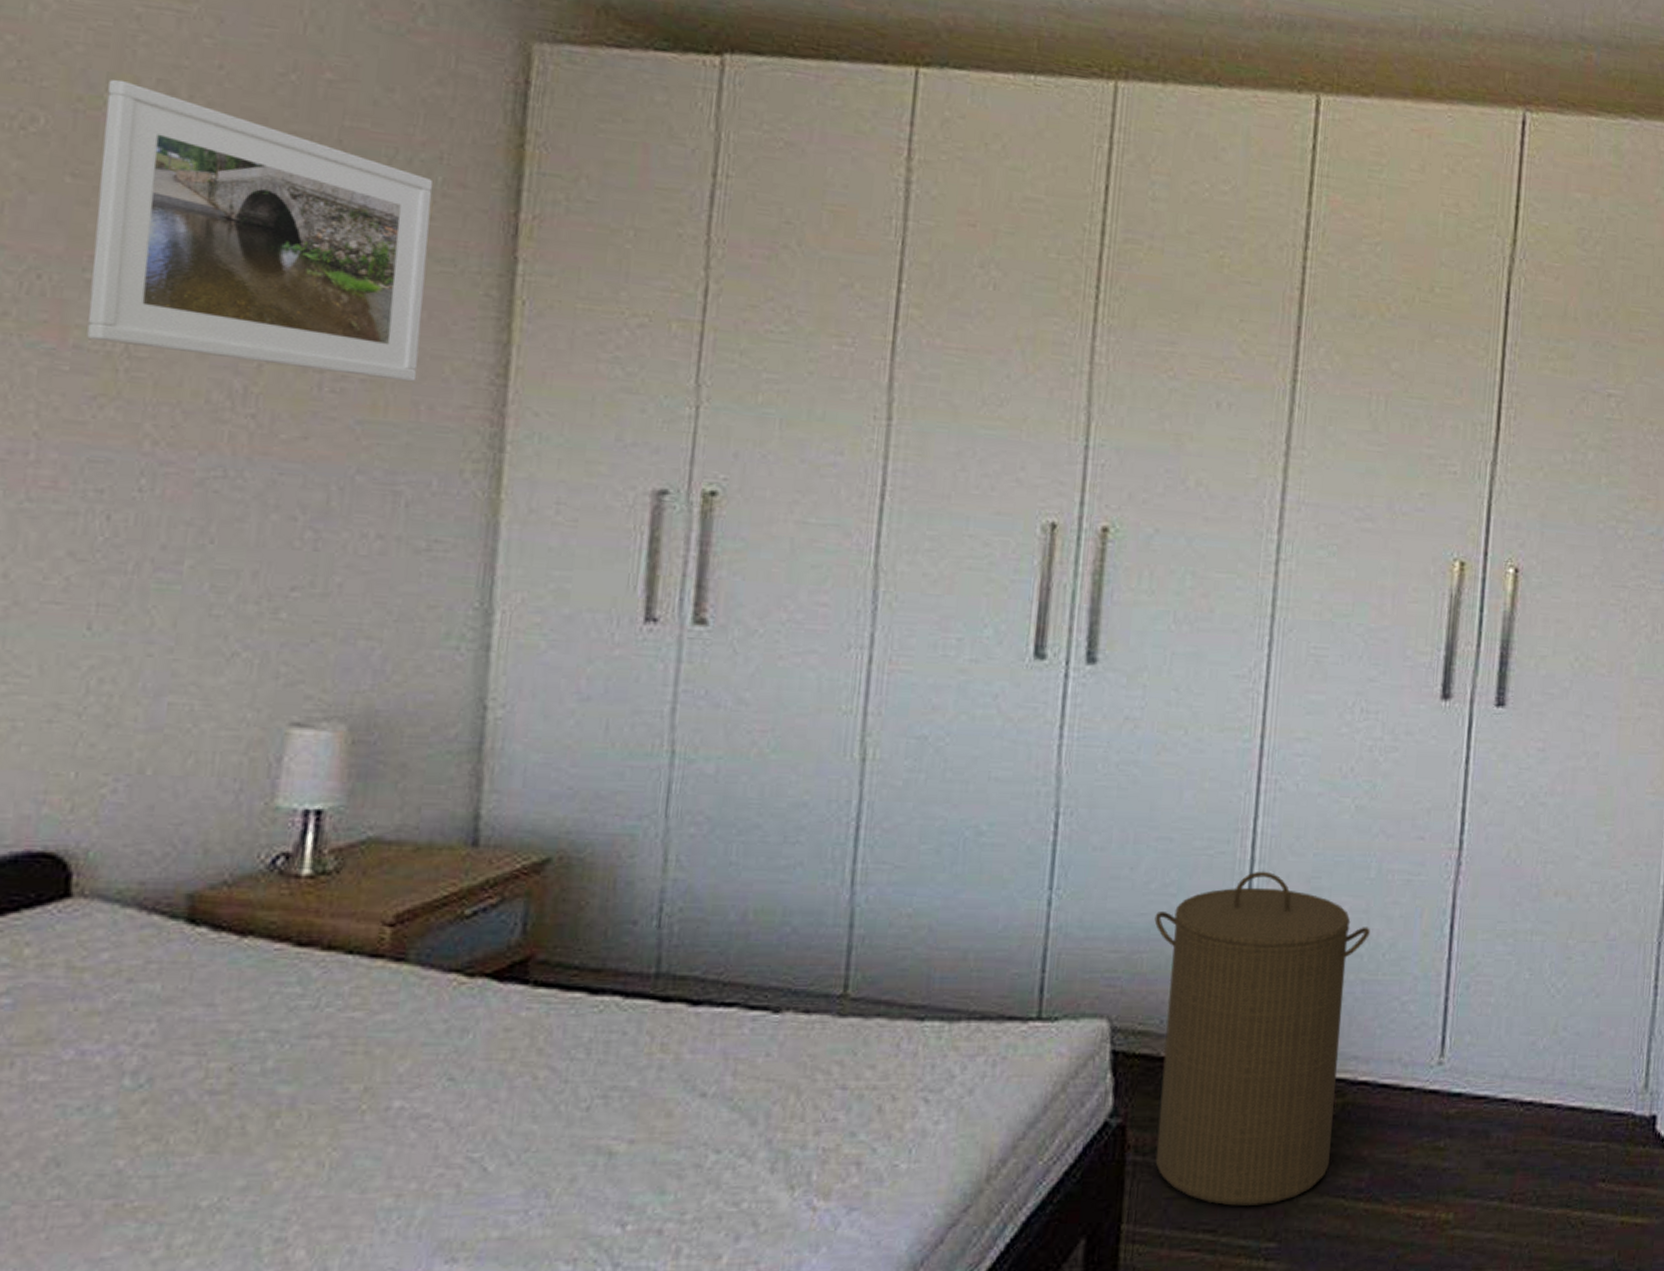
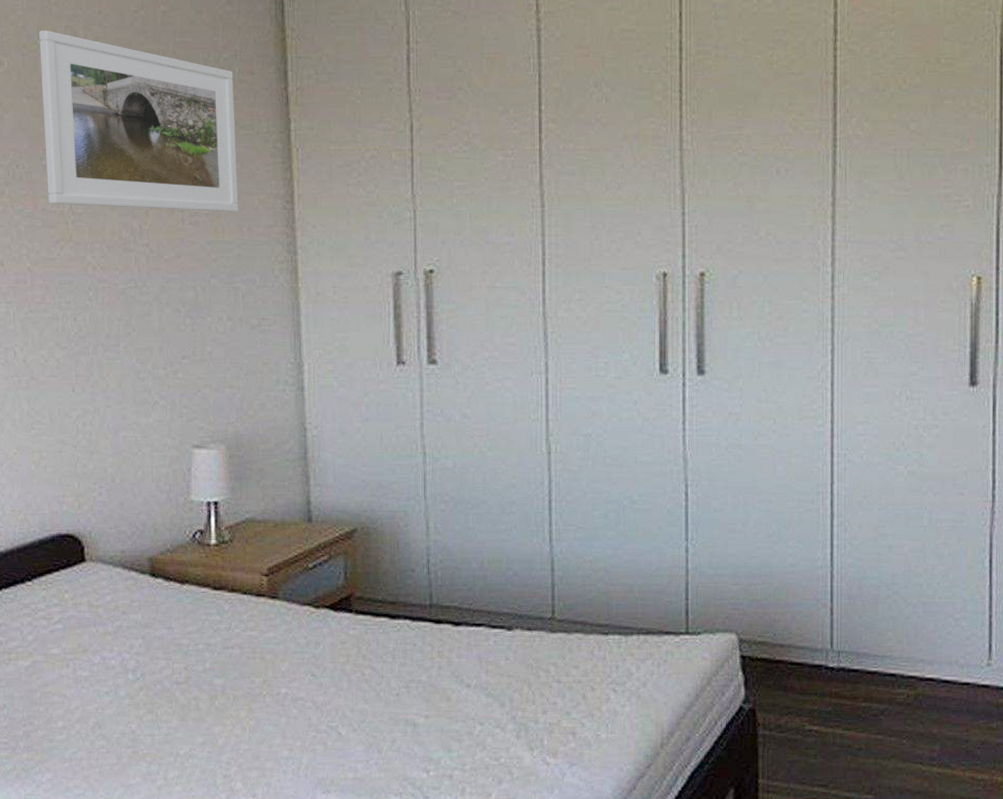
laundry hamper: present [1154,871,1370,1206] -> none [763,523,926,768]

